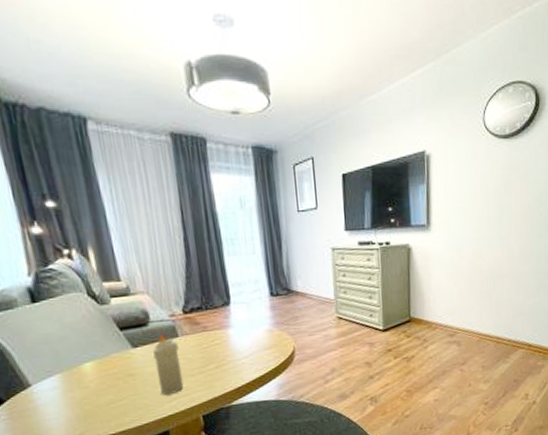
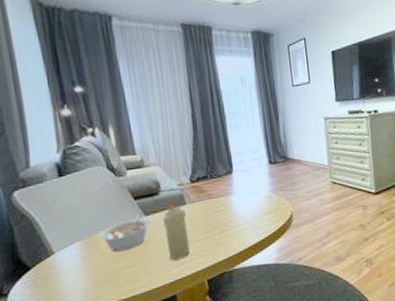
legume: none [81,344,140,385] -> present [99,212,151,252]

